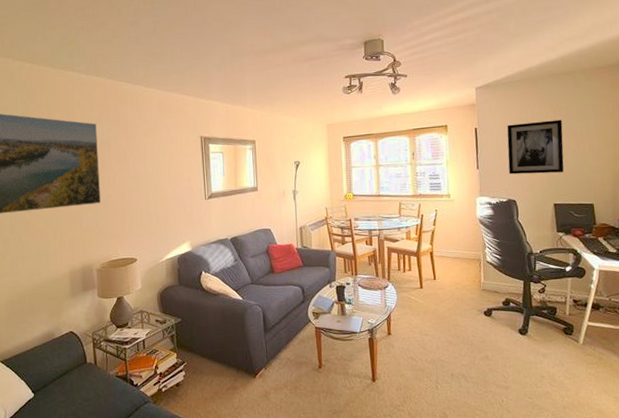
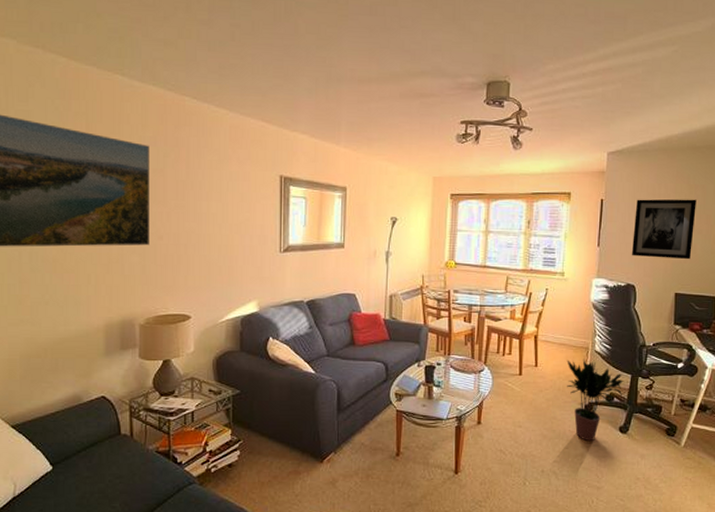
potted plant: none [462,269,517,345] -> present [567,359,624,442]

